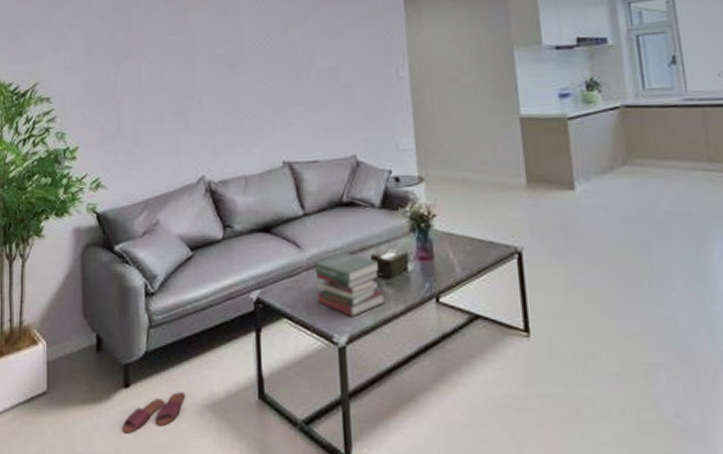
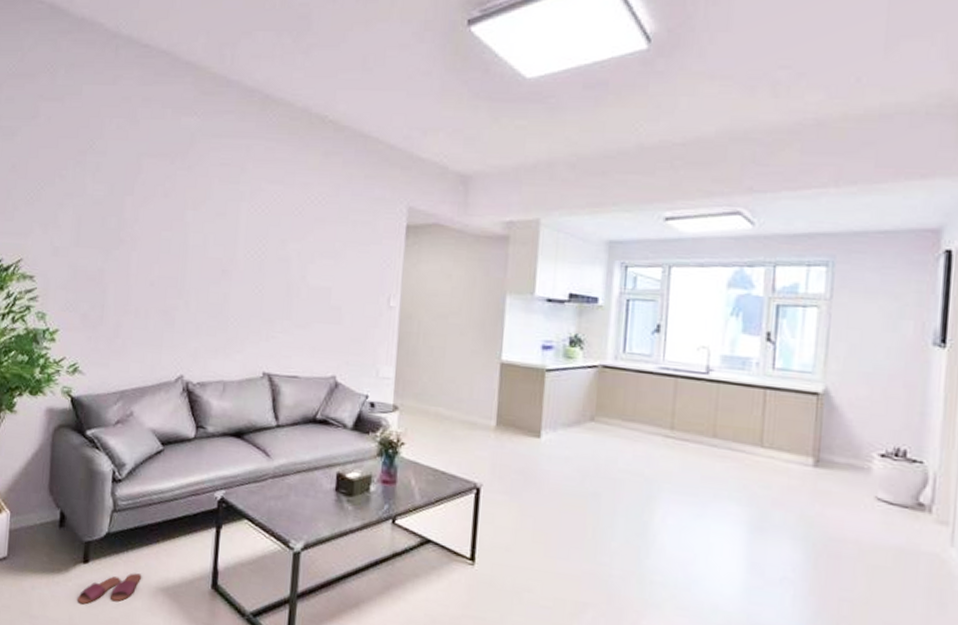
books: present [314,251,385,318] -> none [279,465,344,527]

